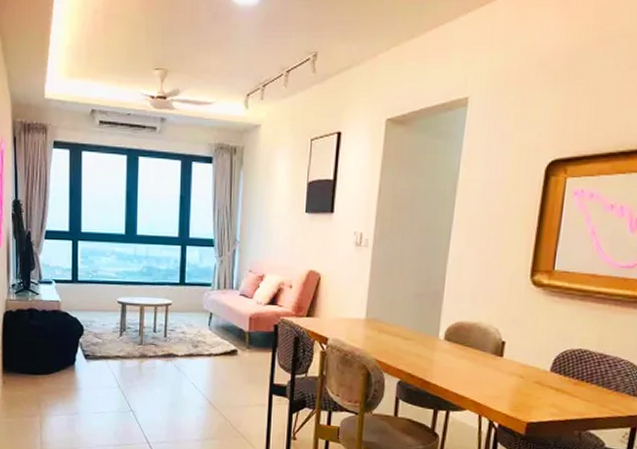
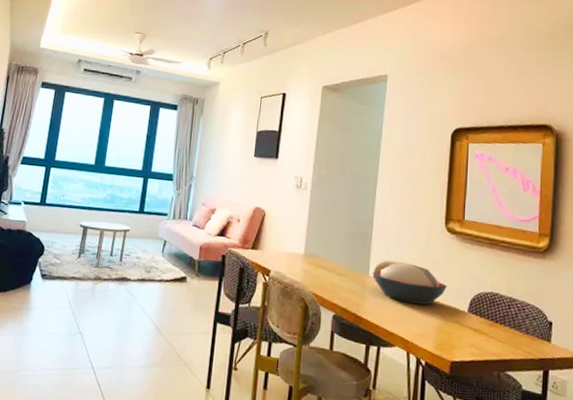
decorative bowl: none [443,322,528,366] -> present [373,263,447,305]

